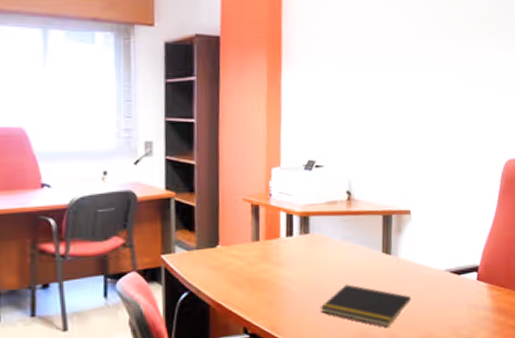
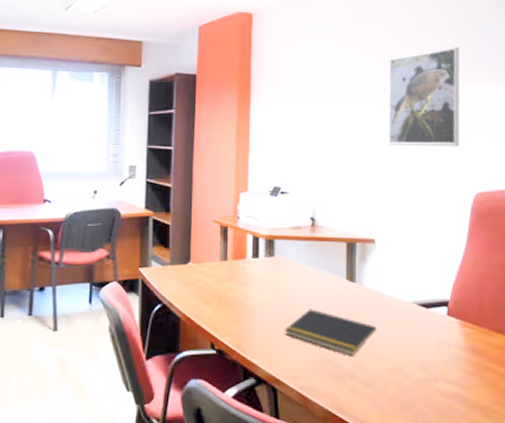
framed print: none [425,11,496,115] -> present [388,47,460,147]

